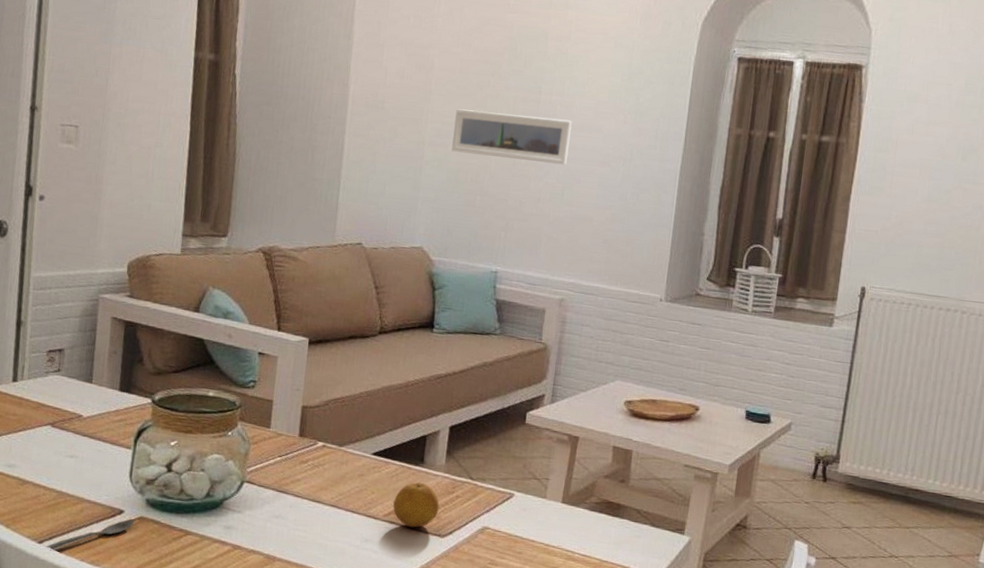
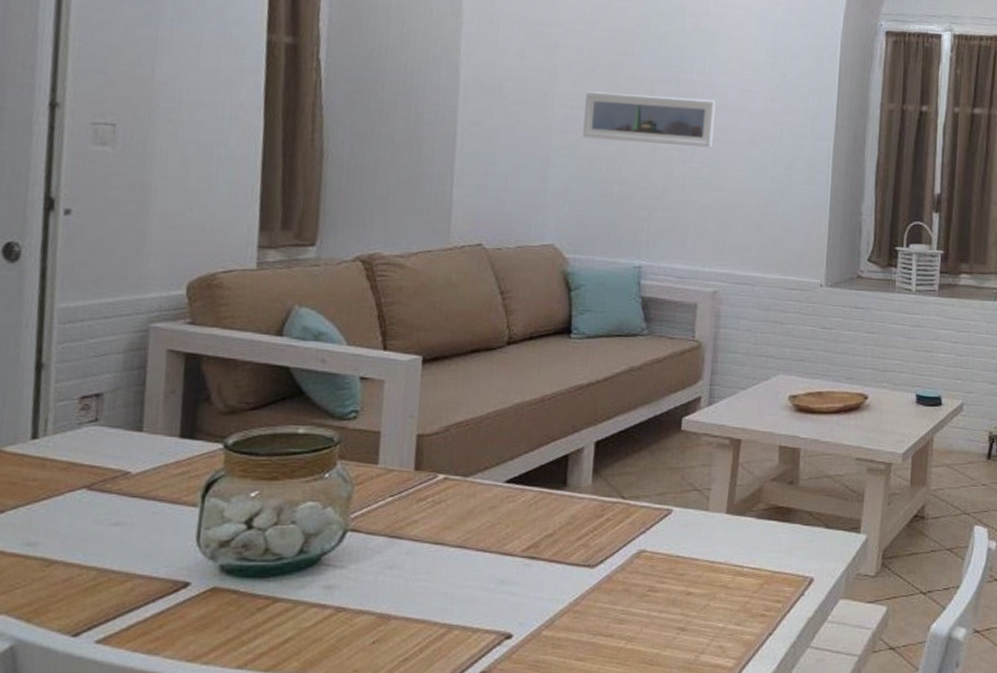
spoon: present [45,519,135,551] -> none [82,592,205,644]
fruit: present [393,482,440,528] -> none [532,509,588,560]

